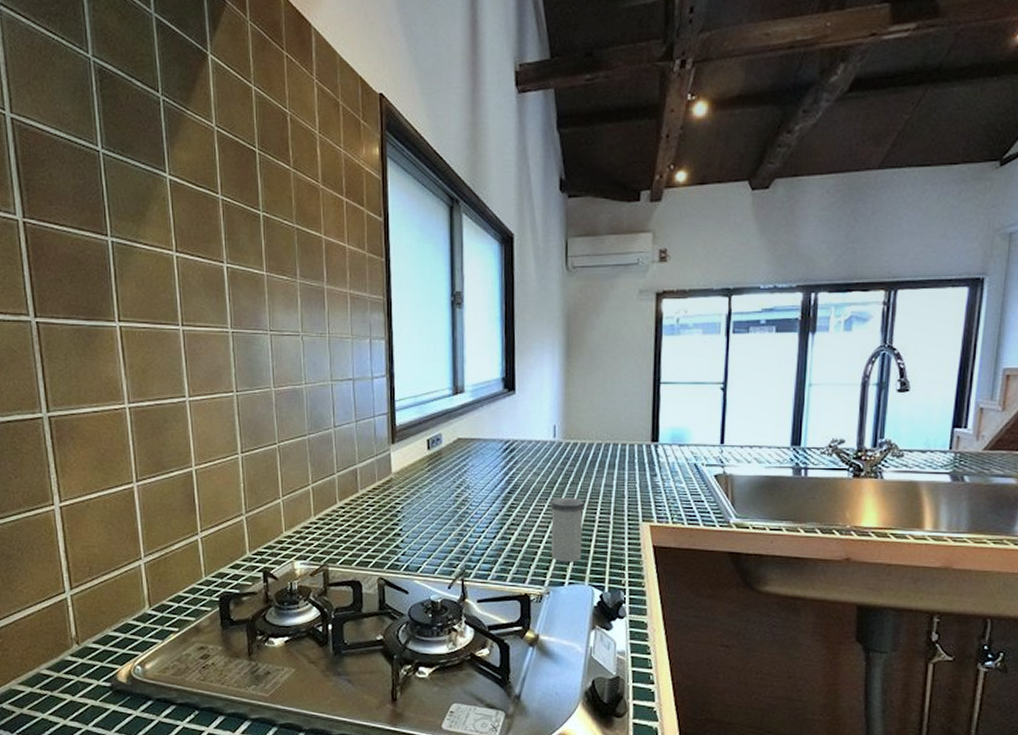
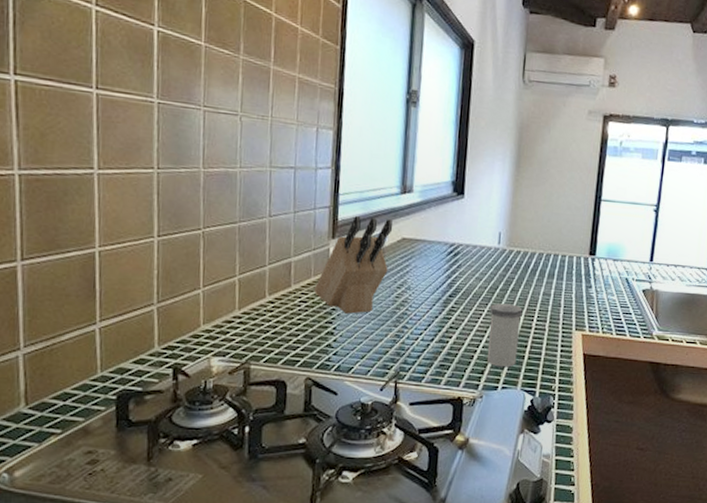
knife block: none [379,420,448,515] -> present [313,216,393,314]

